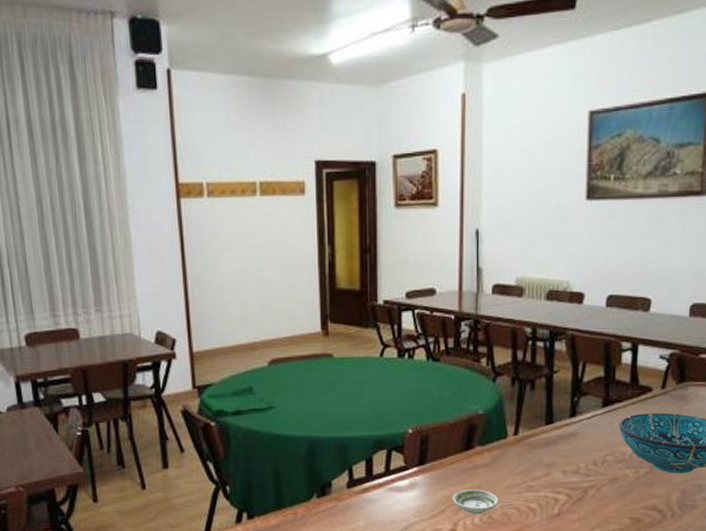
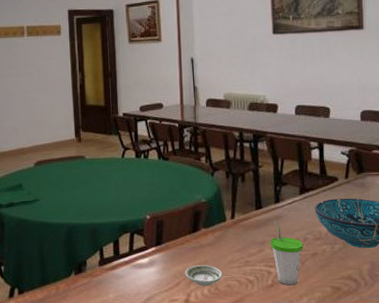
cup: none [560,438,601,516] -> present [270,220,304,286]

